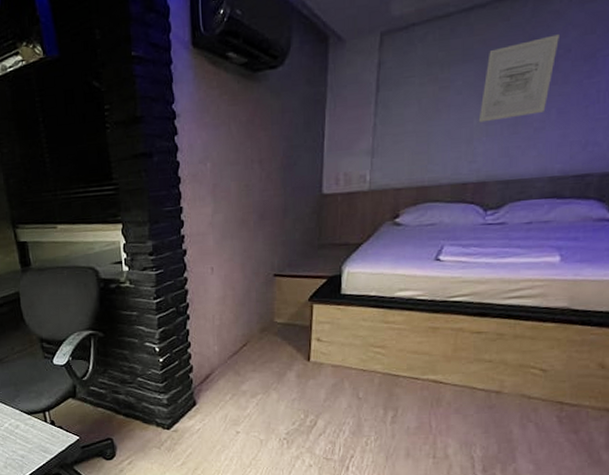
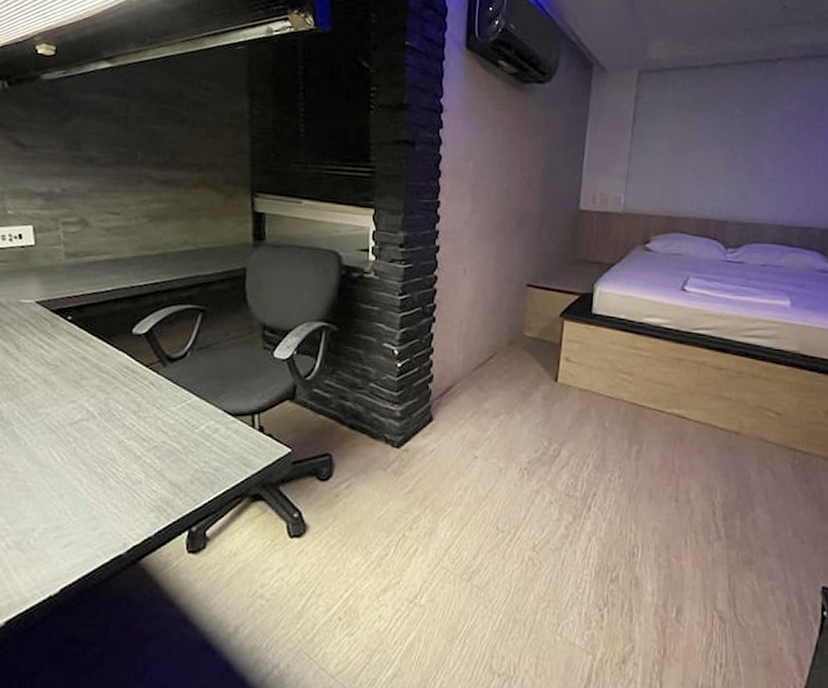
wall art: present [478,34,559,123] -> none [720,101,785,167]

